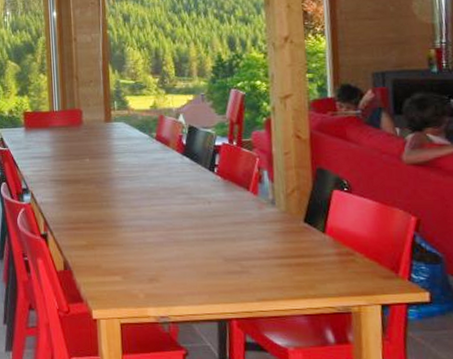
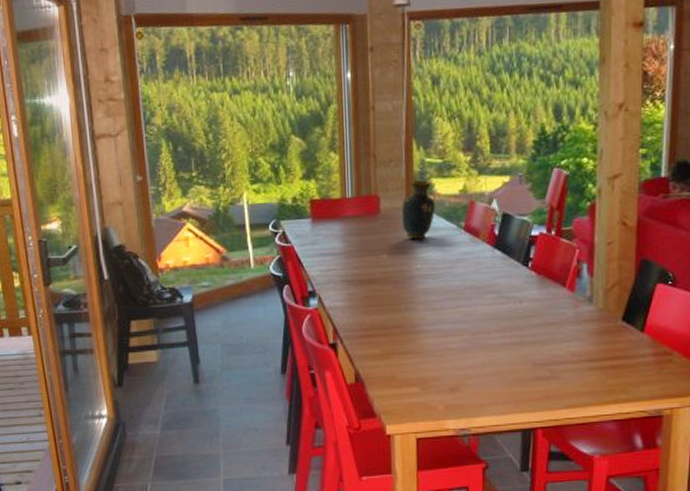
vase: none [101,98,130,146] -> present [402,180,436,239]

